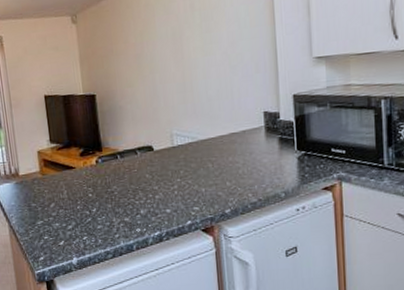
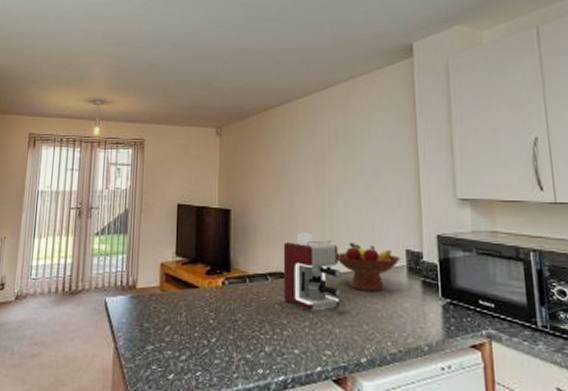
coffee maker: none [148,107,206,176] -> present [283,232,342,311]
fruit bowl: none [199,111,259,153] -> present [337,242,401,291]

